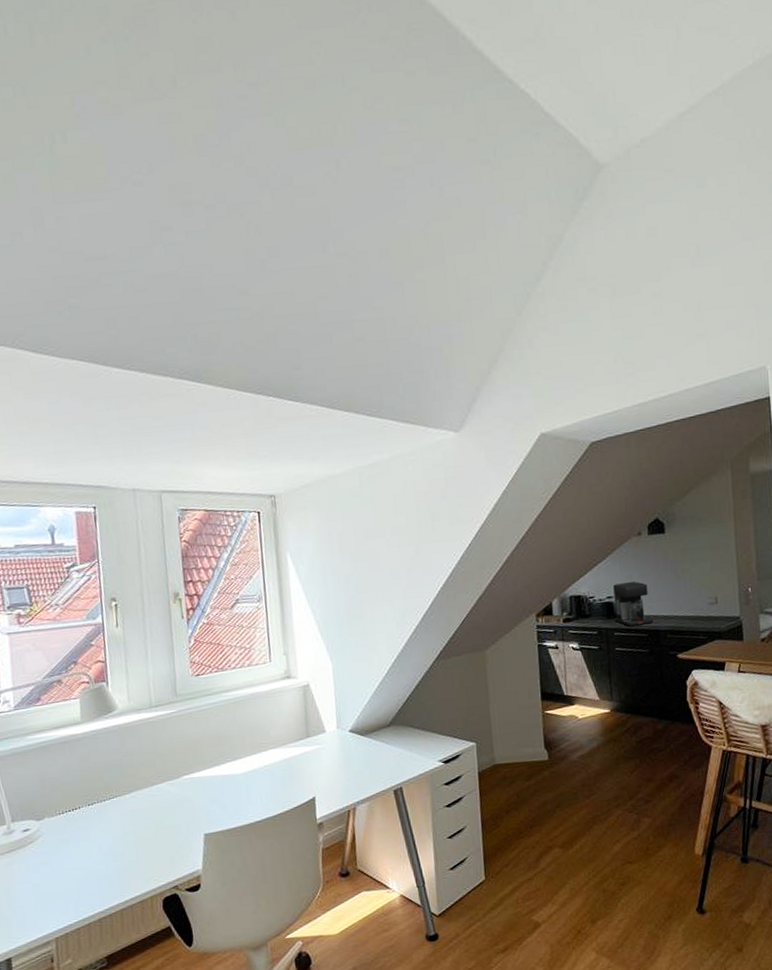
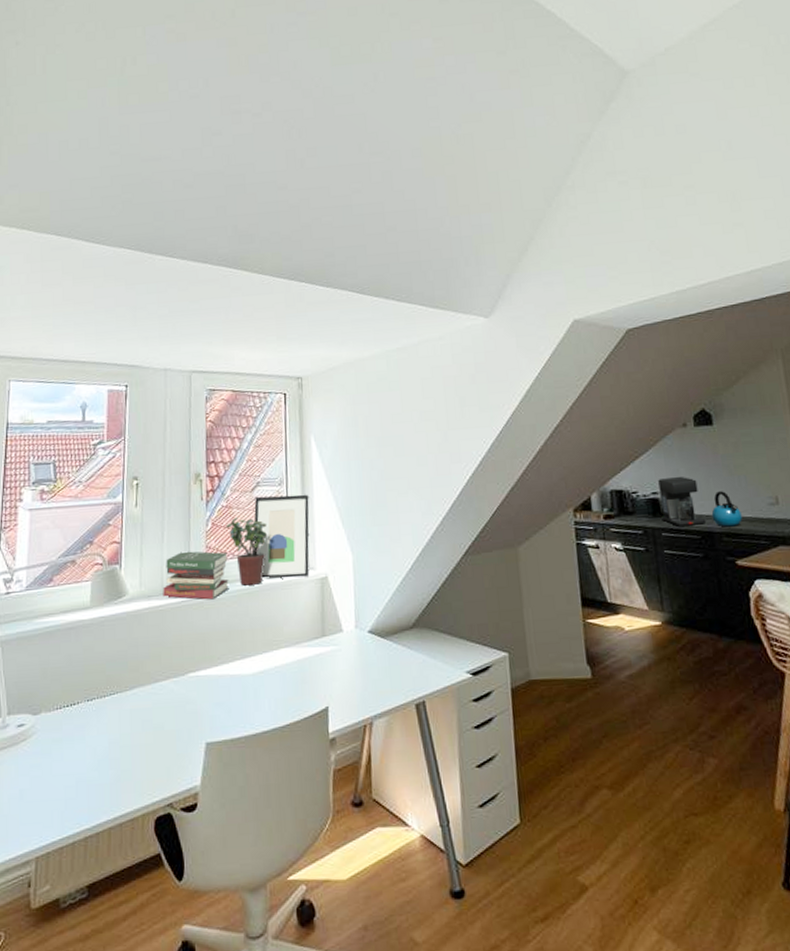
books: none [151,666,215,711] -> present [163,551,229,600]
potted plant: none [208,633,250,696] -> present [226,518,268,586]
picture frame: none [235,609,292,689] -> present [253,494,310,579]
kettle: none [658,593,685,626] -> present [711,491,743,527]

